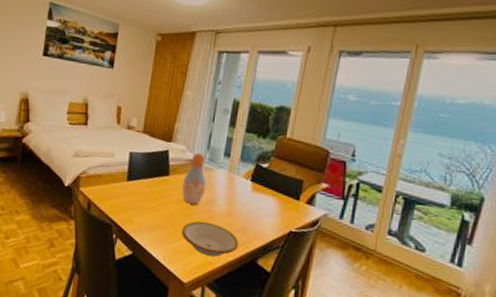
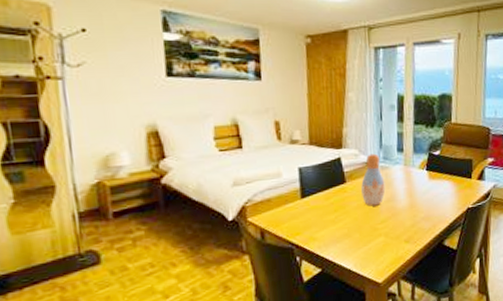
bowl: present [181,221,239,257] -> none [368,218,425,251]

